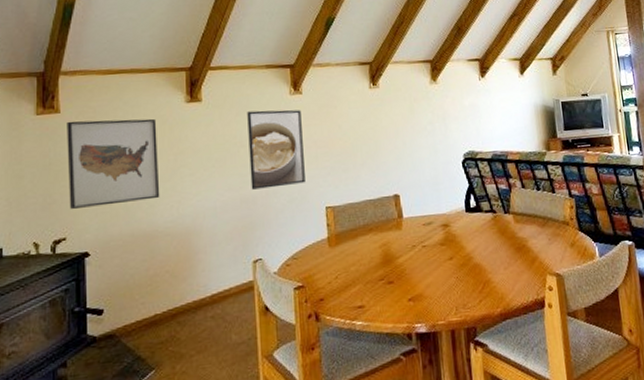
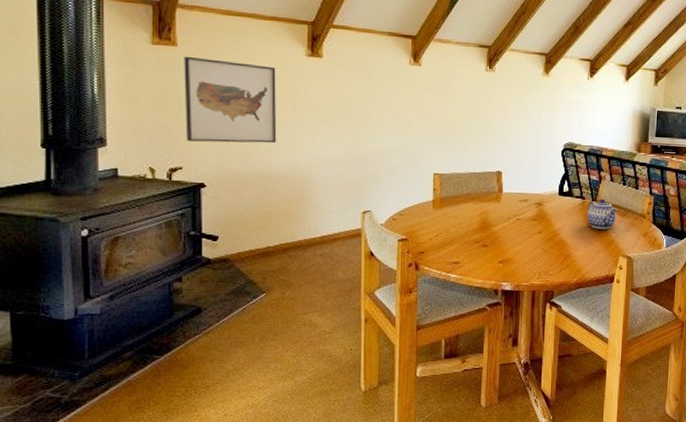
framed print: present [247,110,305,190] -> none [365,74,419,149]
teapot: none [500,208,536,246] -> present [586,198,618,229]

